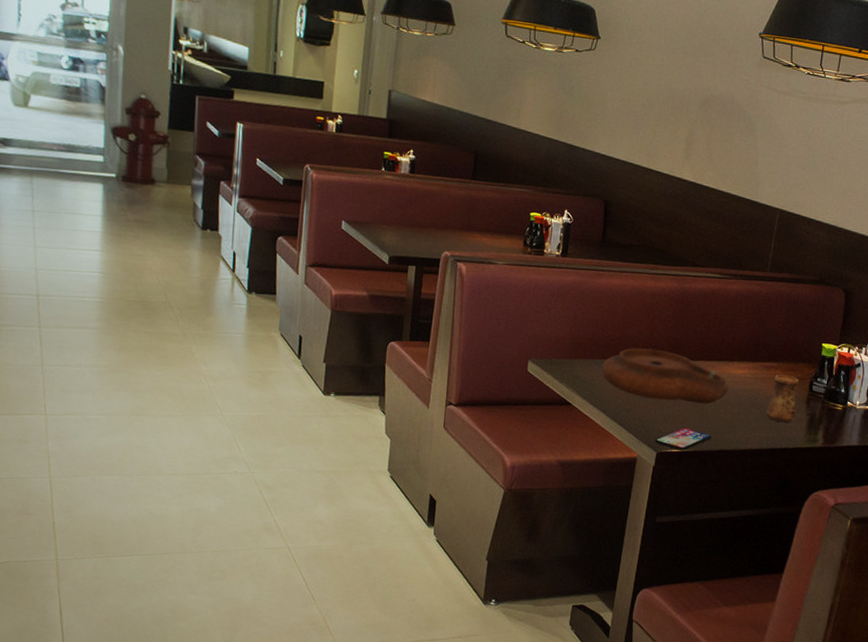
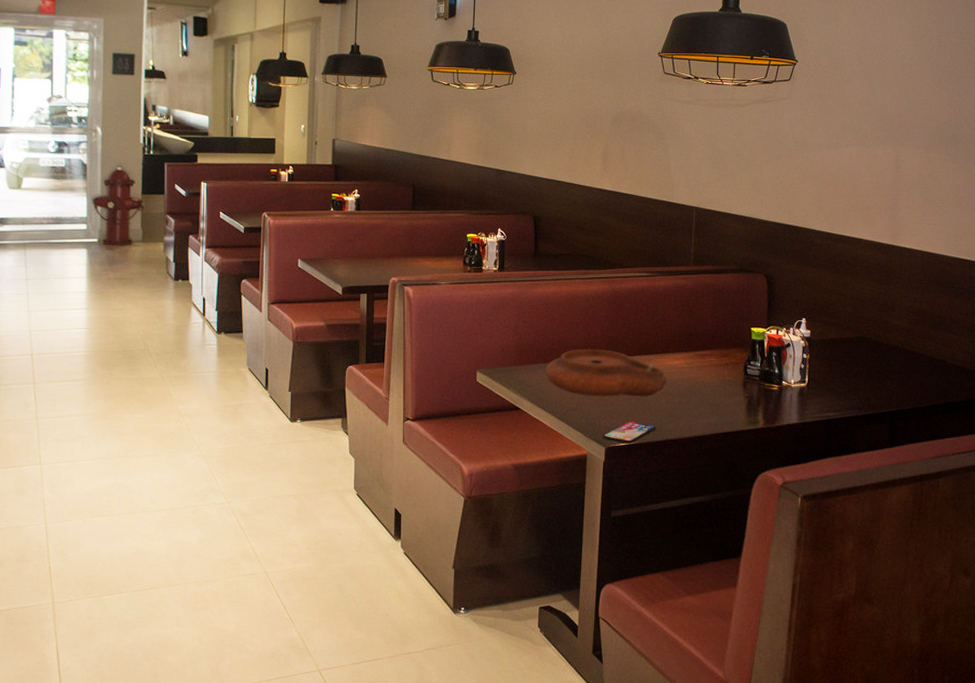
cup: present [766,374,799,423] -> none [706,361,734,408]

